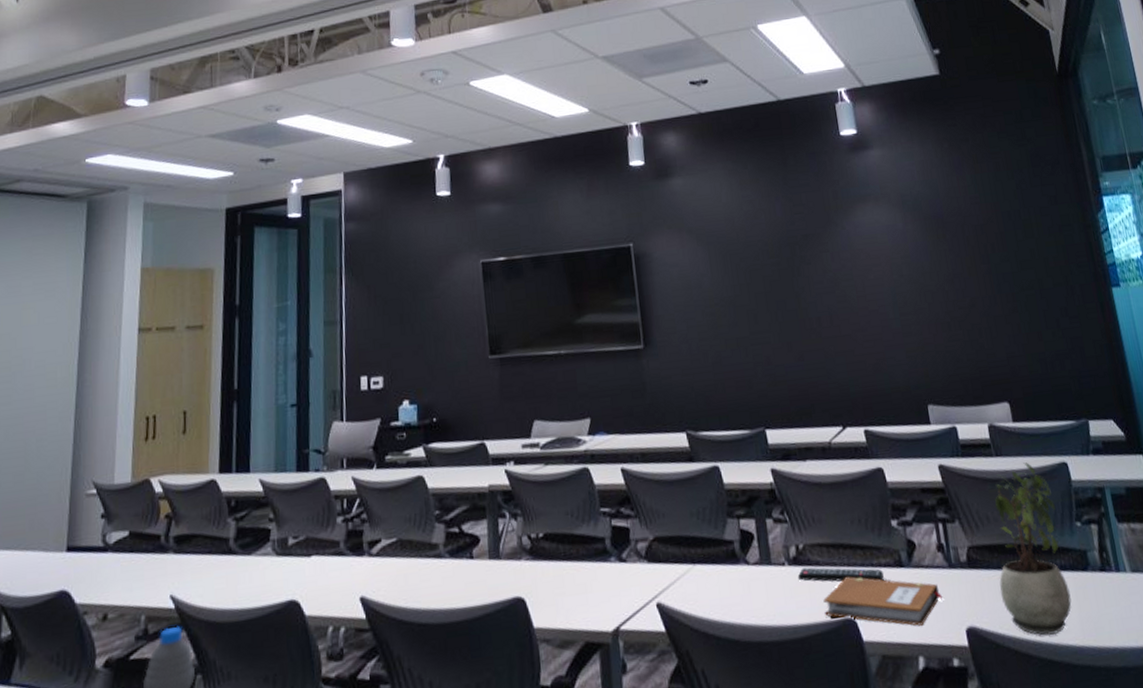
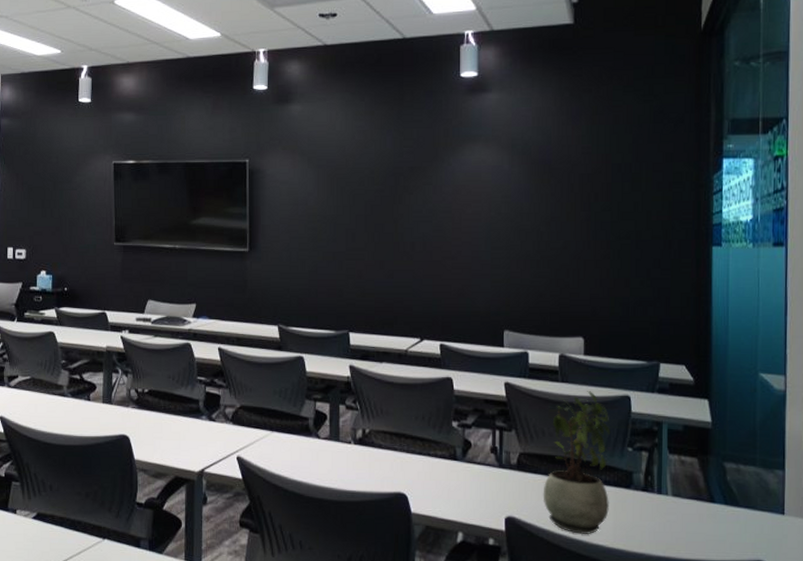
remote control: present [797,567,884,582] -> none [361,448,438,468]
notebook: present [823,577,943,626] -> none [381,461,489,509]

